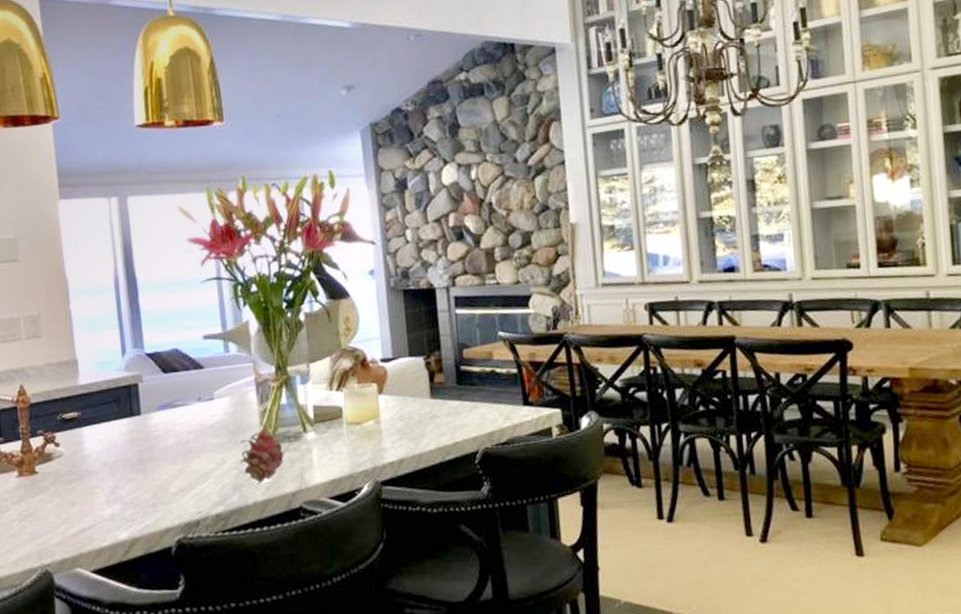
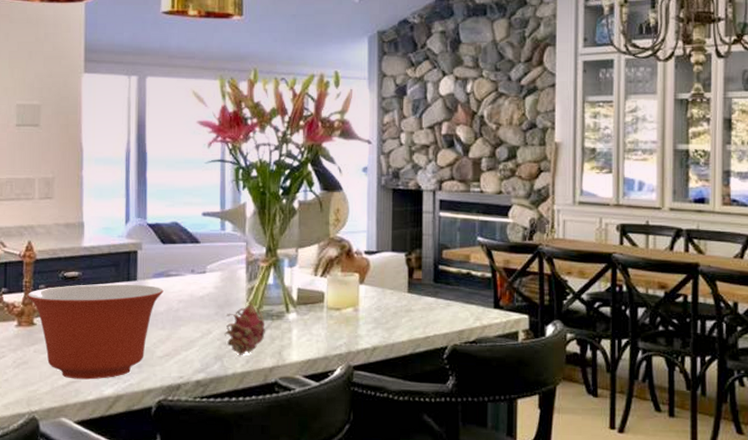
mixing bowl: none [25,418,171,527] -> present [27,283,164,380]

